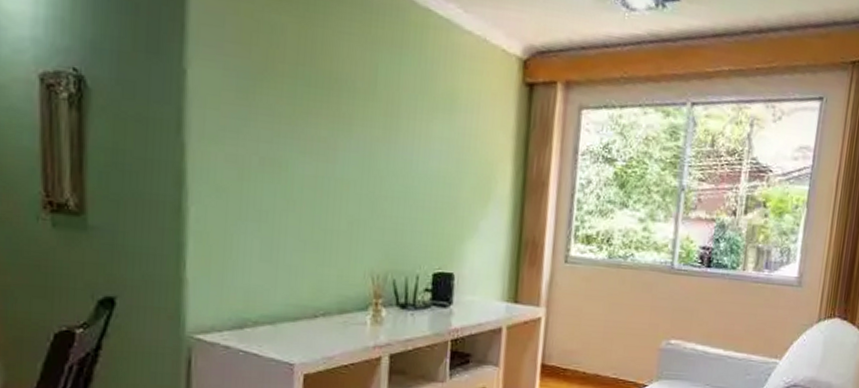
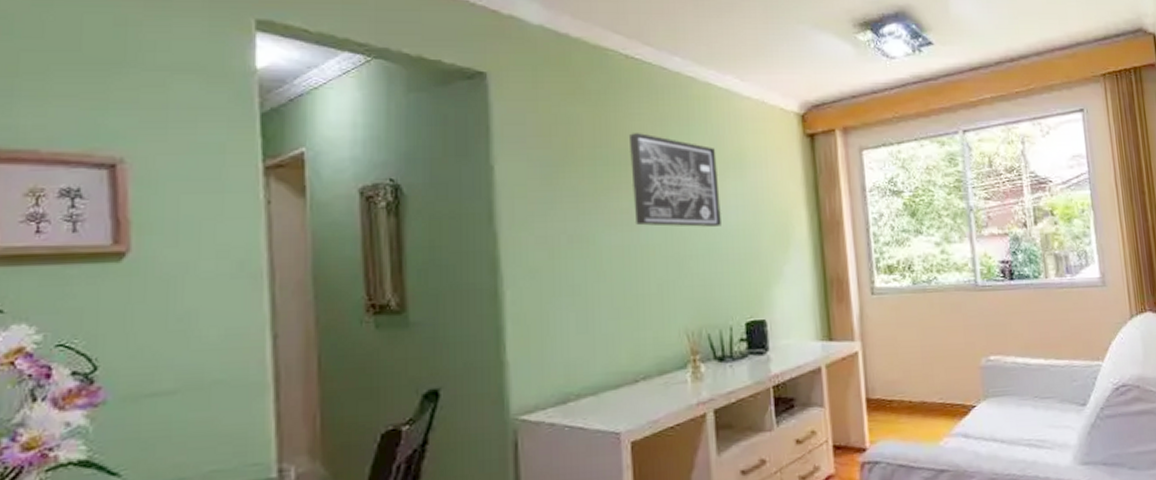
wall art: none [332,54,427,170] -> present [630,133,721,227]

